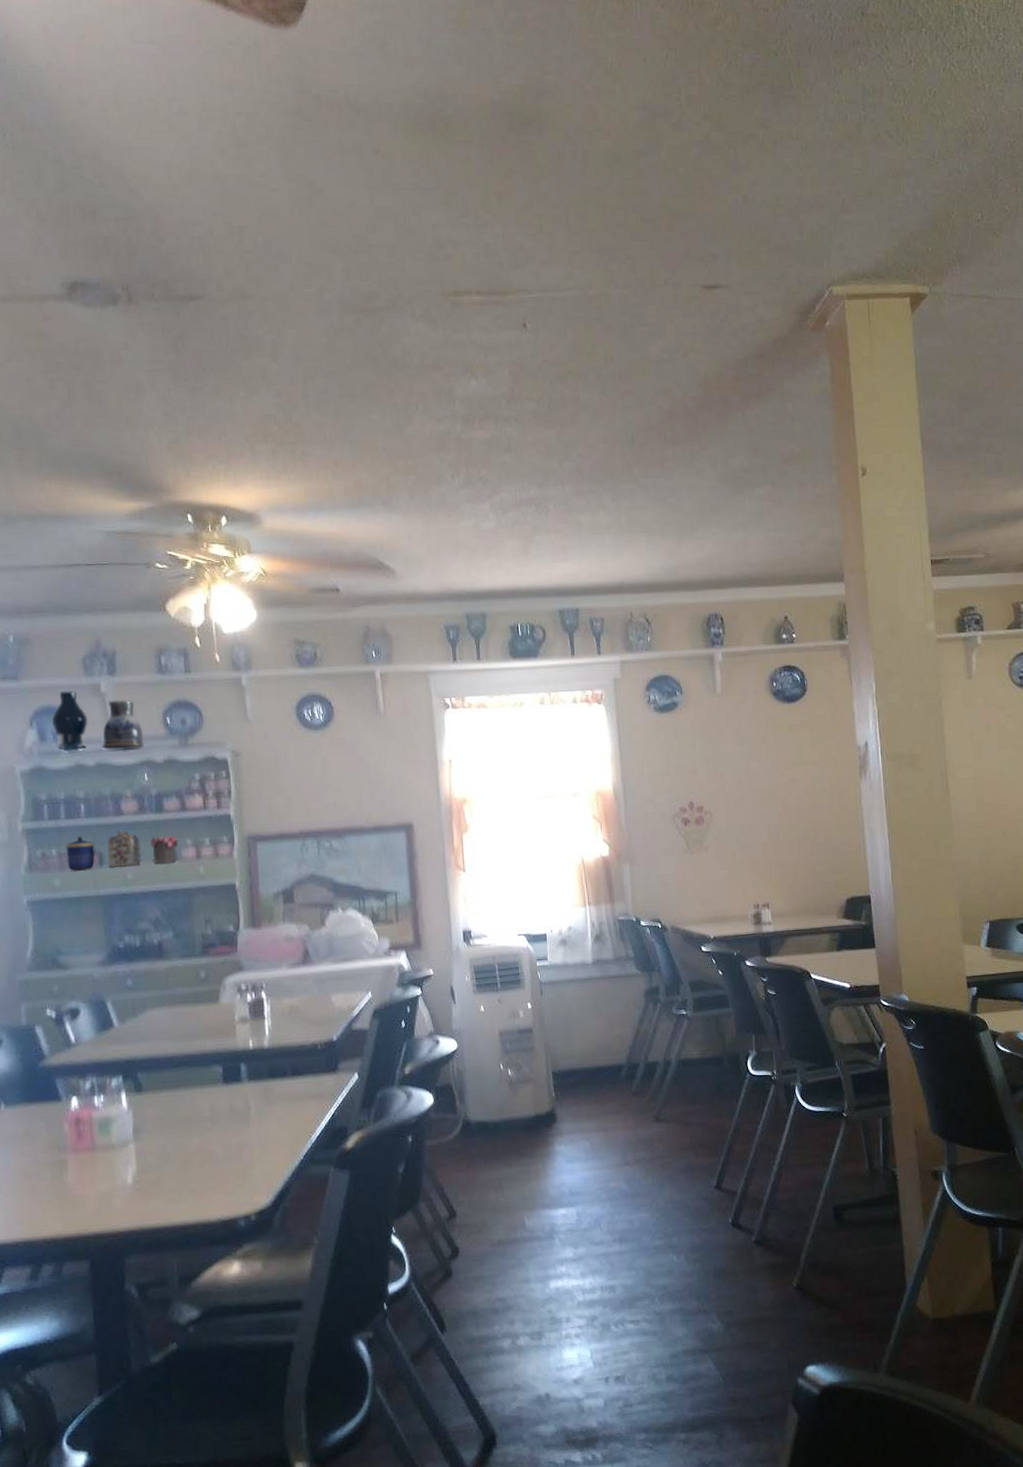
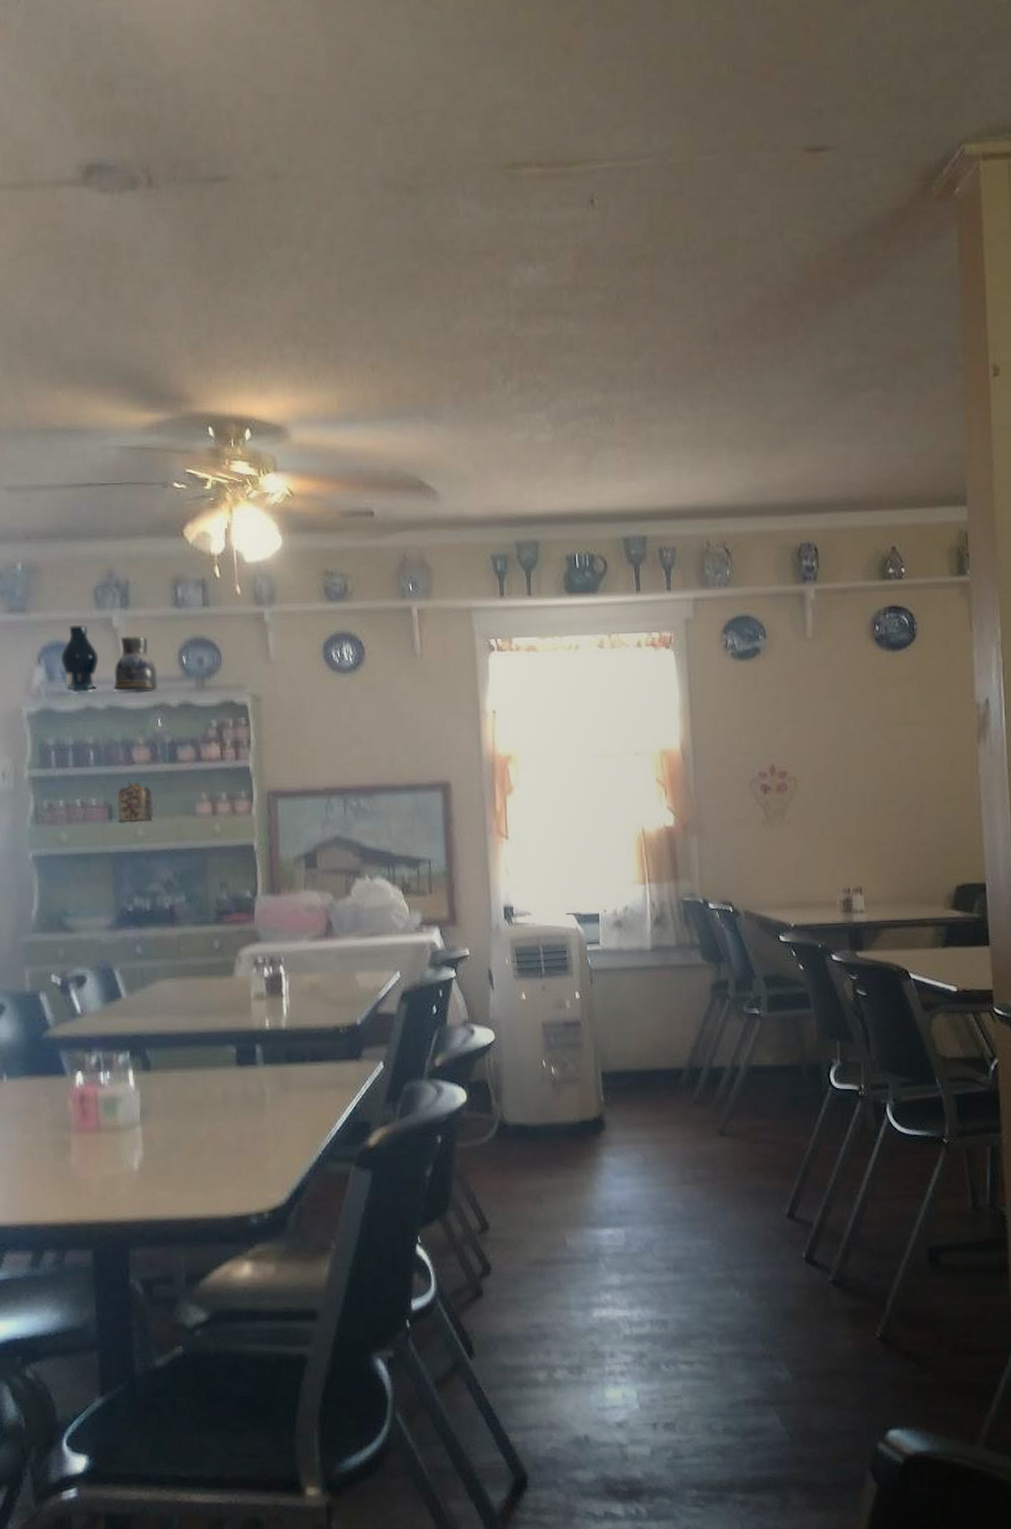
decorative jar: present [65,836,95,871] -> none [73,787,104,824]
jam jar: present [150,835,178,865] -> none [163,788,193,821]

